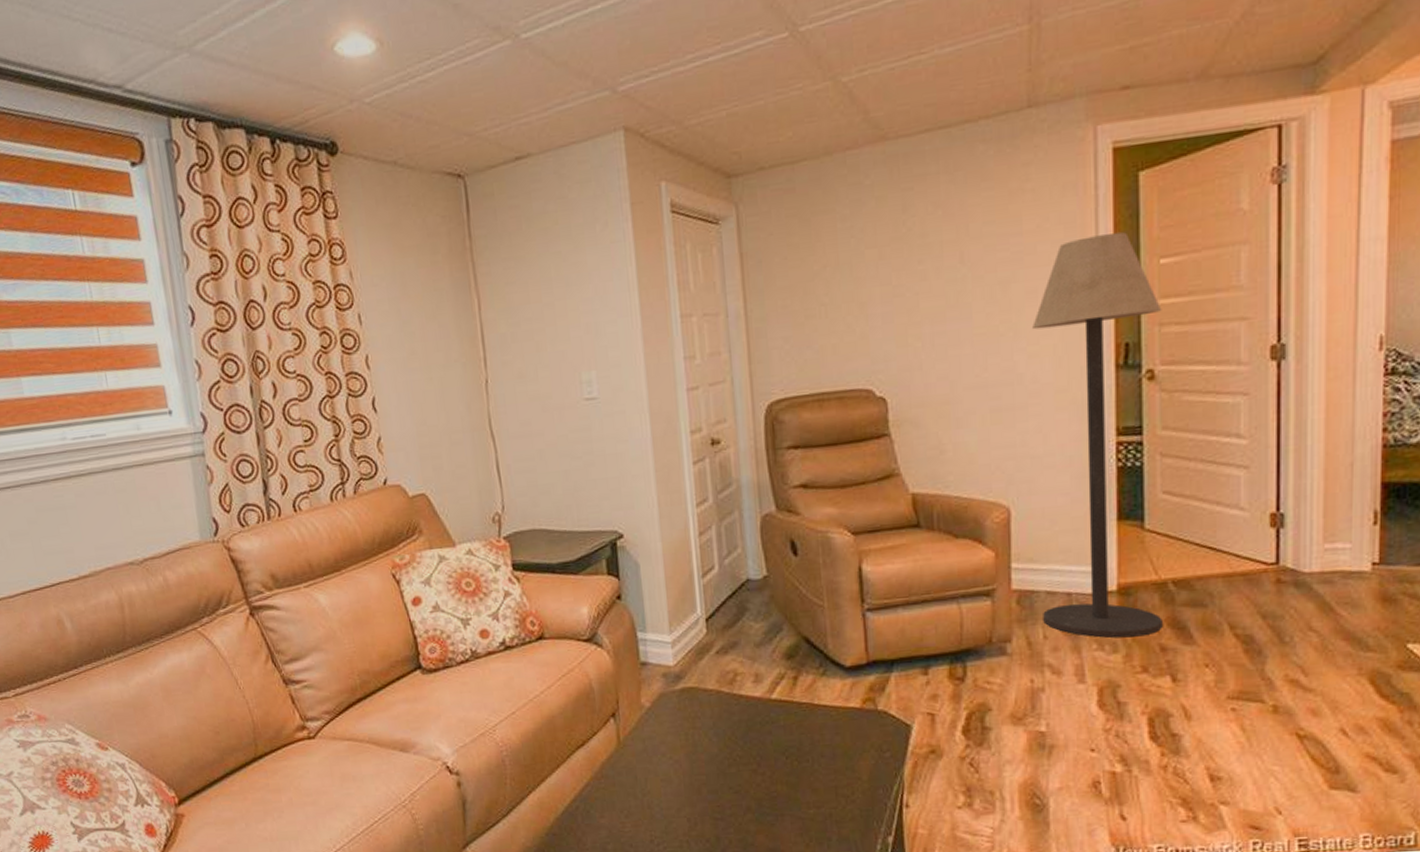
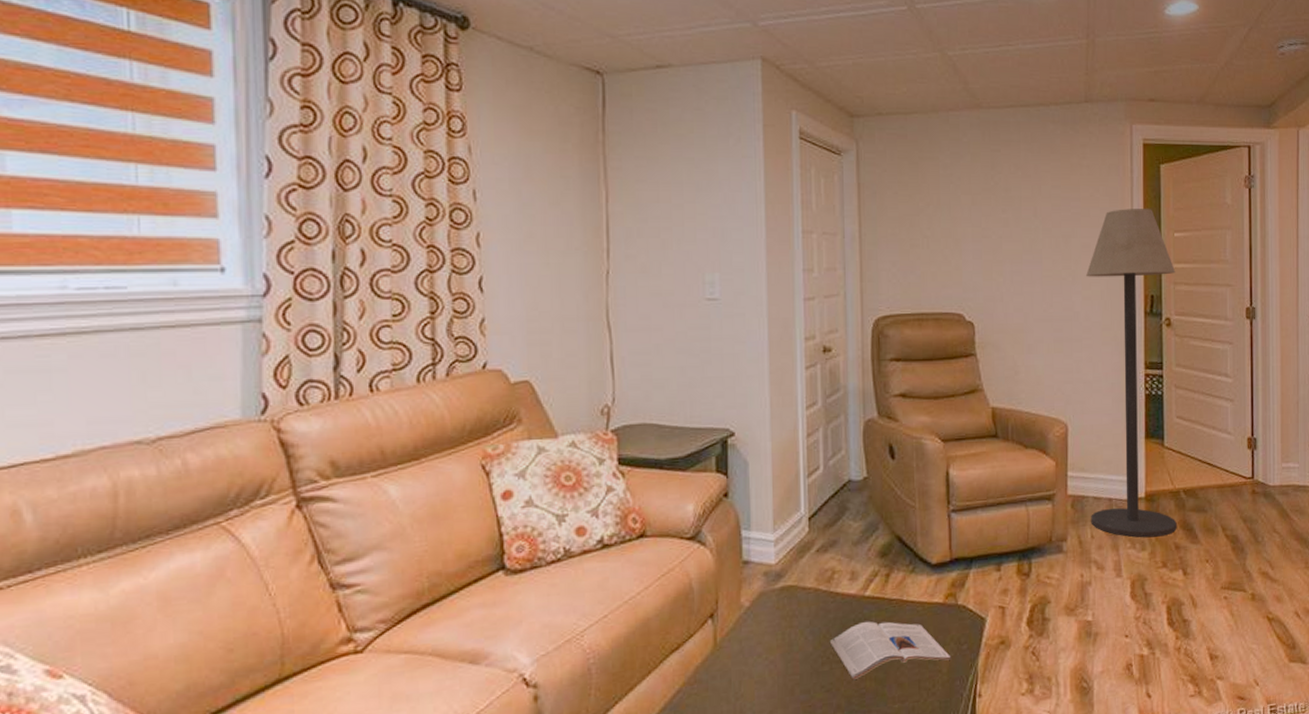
magazine: none [735,724,872,784] -> present [829,621,951,681]

